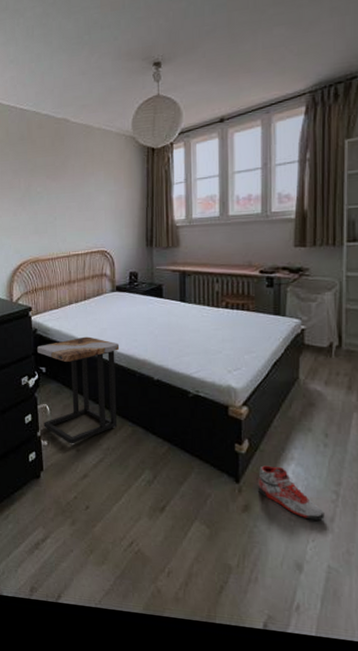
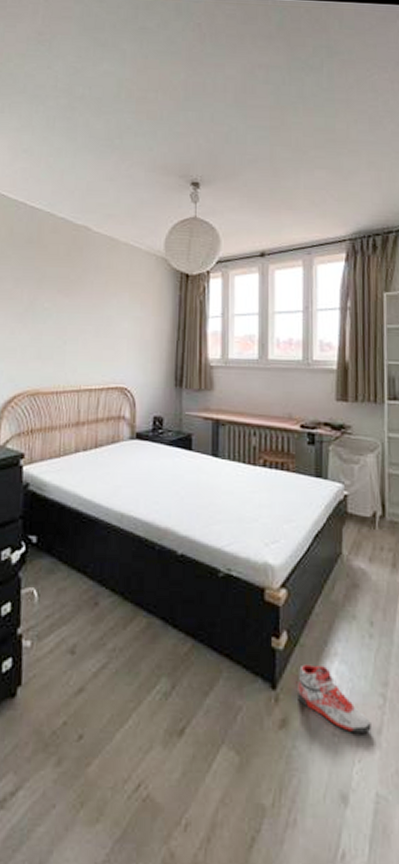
side table: present [37,336,120,444] -> none [27,495,137,645]

